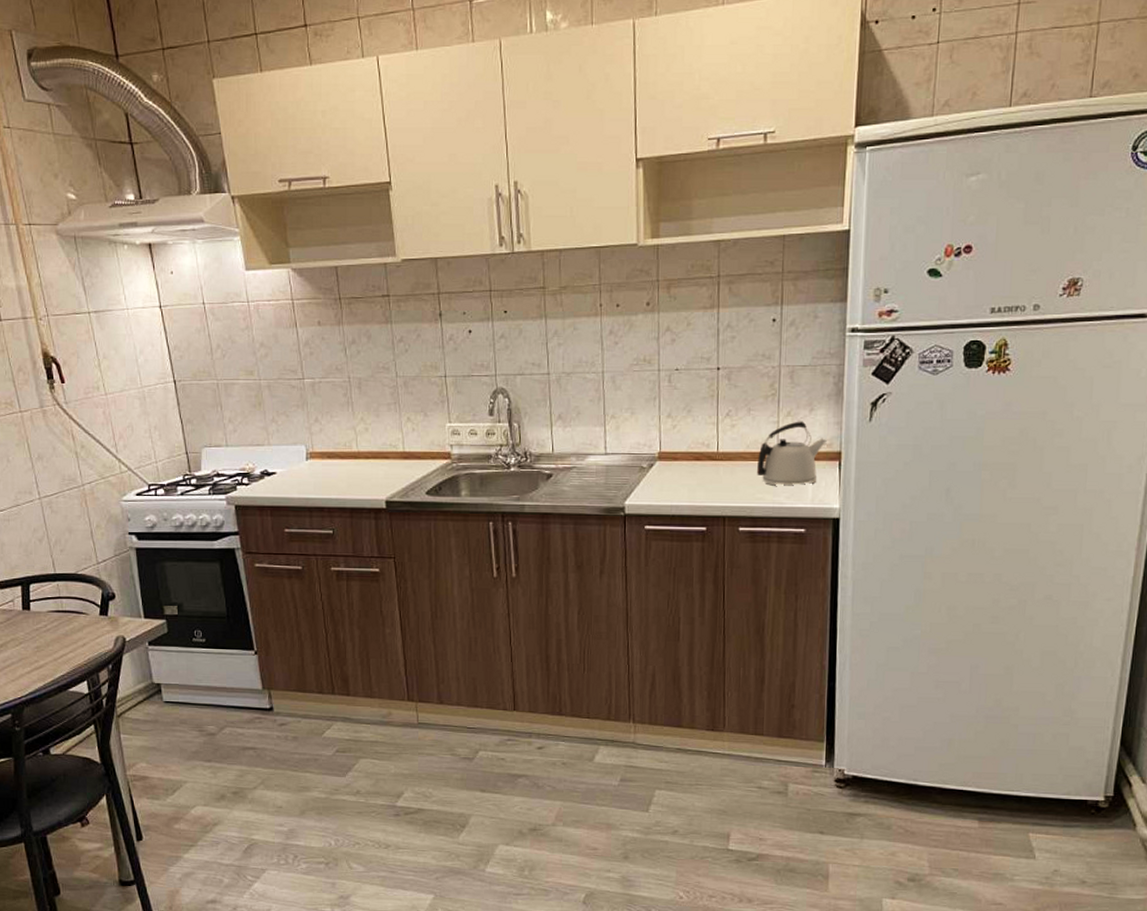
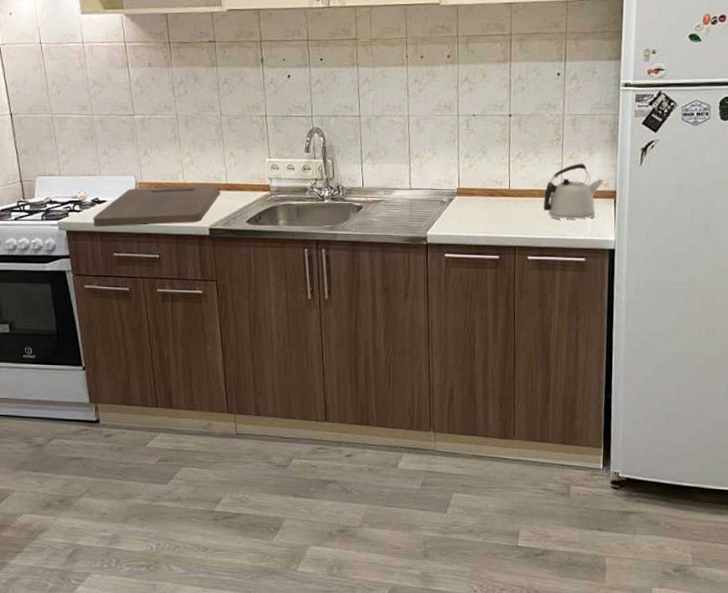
cutting board: none [262,453,397,502] -> present [93,185,220,228]

